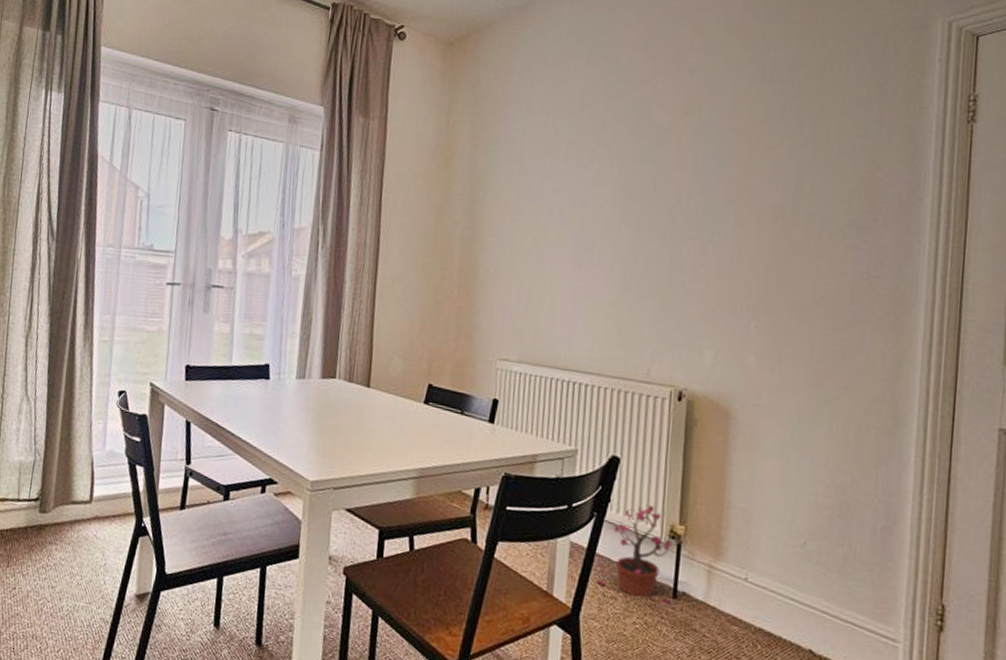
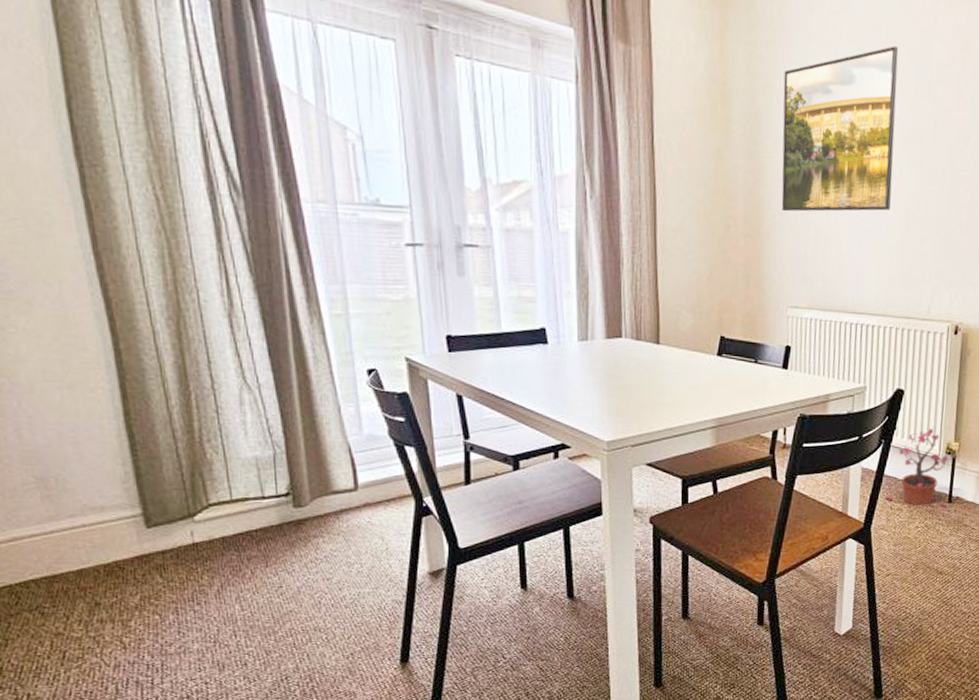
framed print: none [496,113,617,268] -> present [781,46,899,212]

